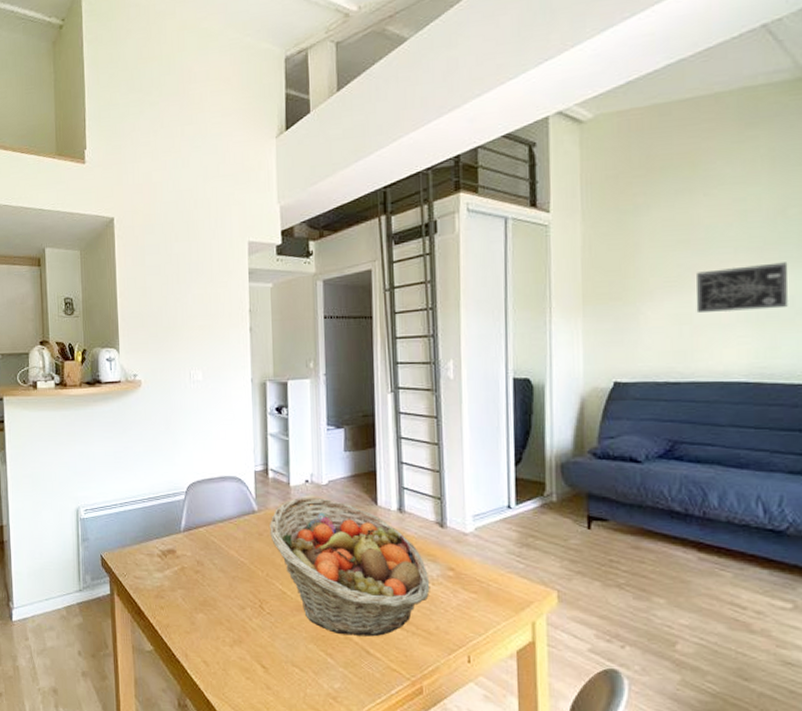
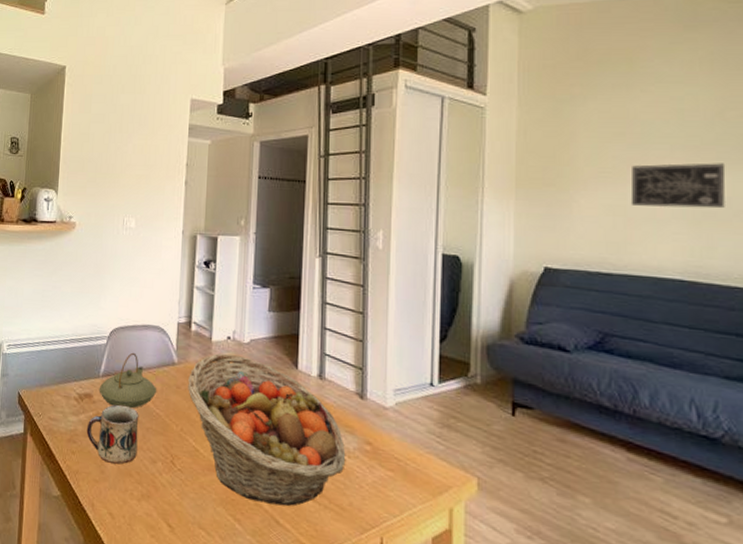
mug: none [173,557,225,614] -> present [86,404,139,465]
teapot: none [181,505,240,560] -> present [99,352,157,409]

